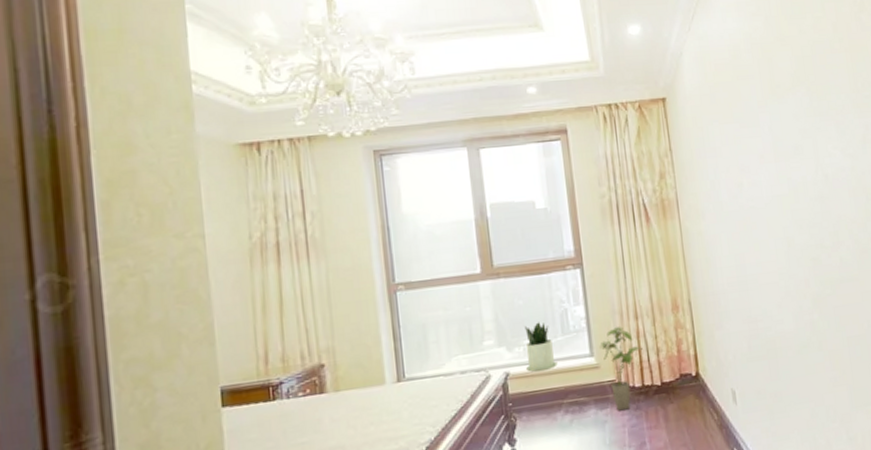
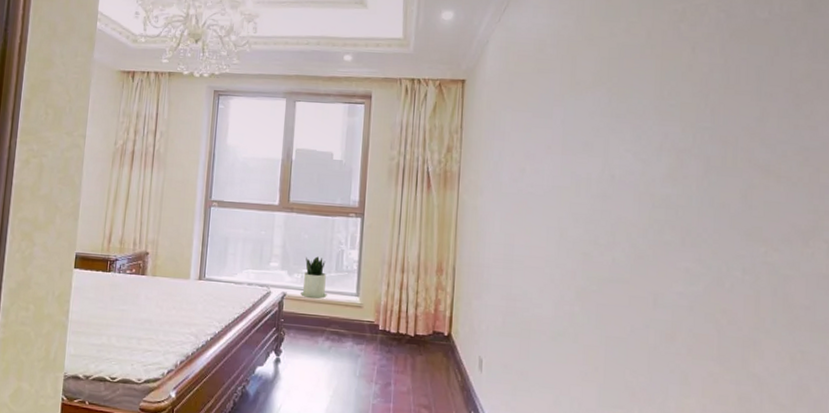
house plant: present [599,327,643,411] -> none [365,276,403,351]

